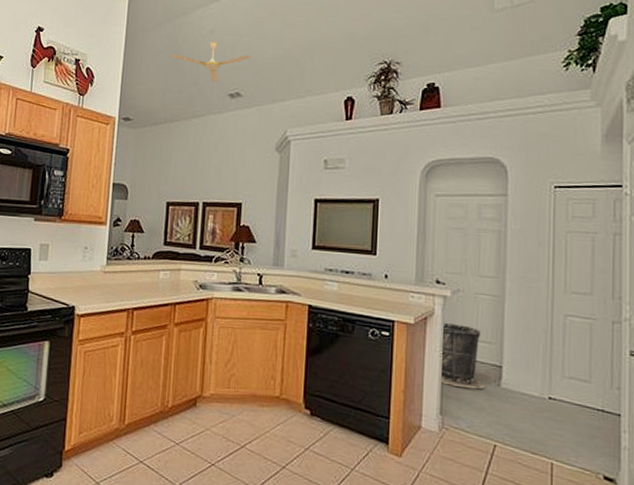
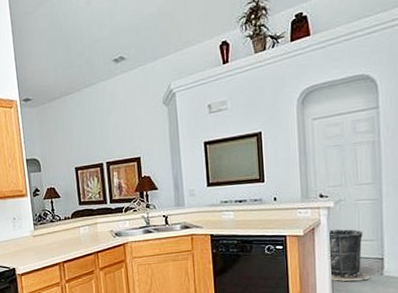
ceiling fan: present [171,42,251,82] -> none [55,12,128,51]

